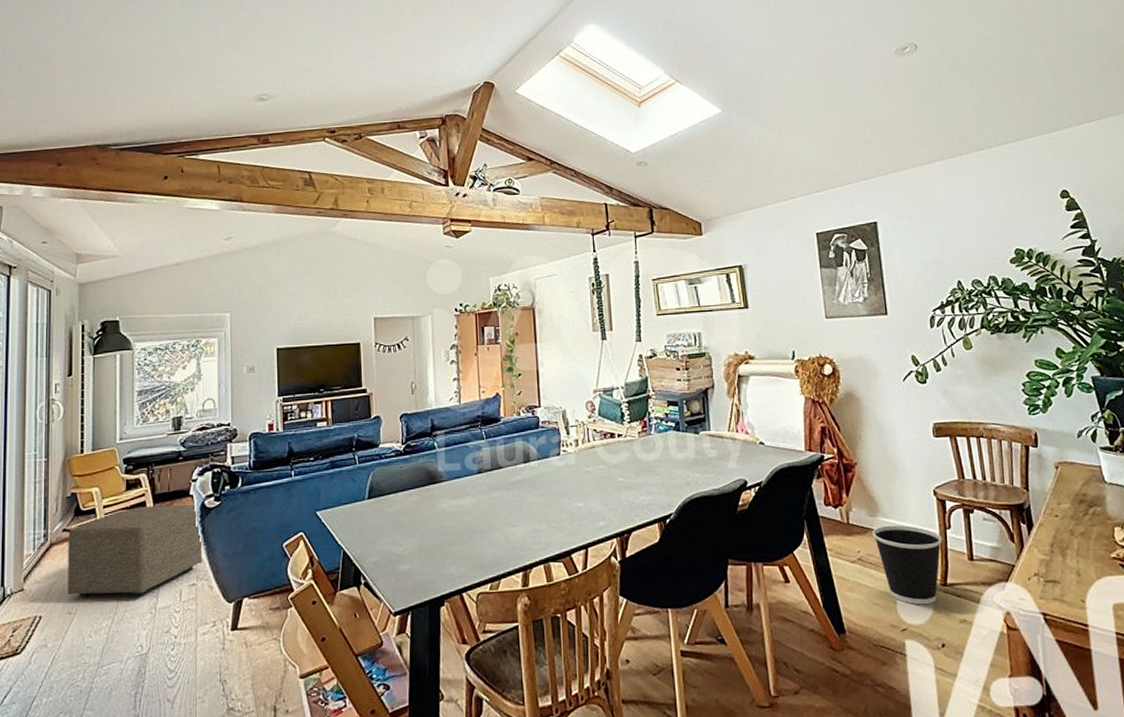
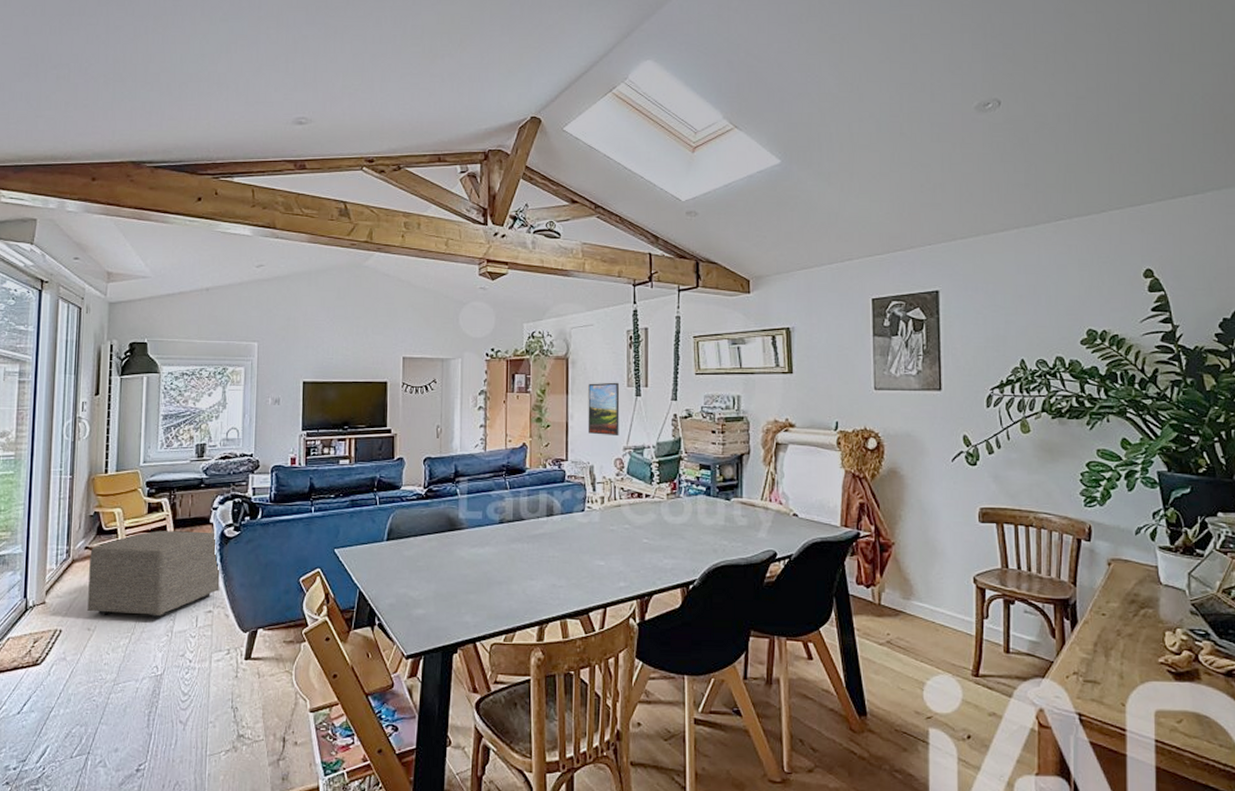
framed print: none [555,328,588,380] -> present [587,382,620,435]
wastebasket: present [873,525,942,605] -> none [905,609,978,694]

